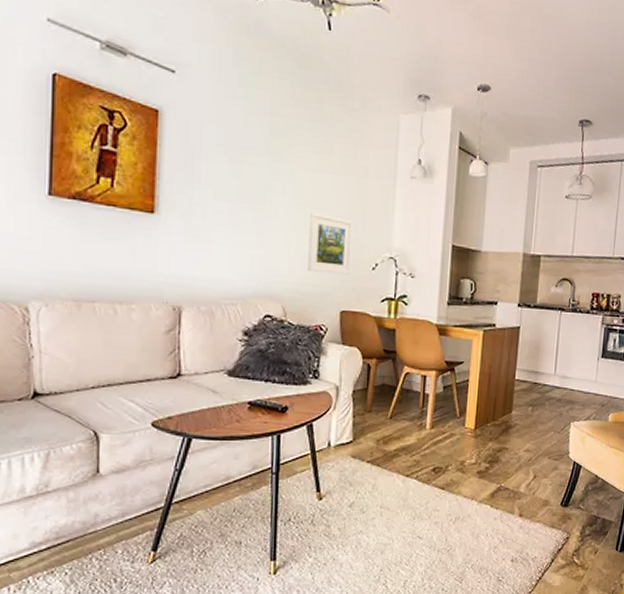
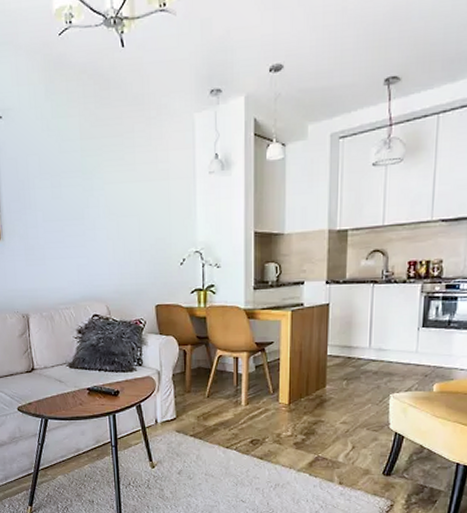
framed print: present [308,212,352,275] -> none [122,220,160,274]

